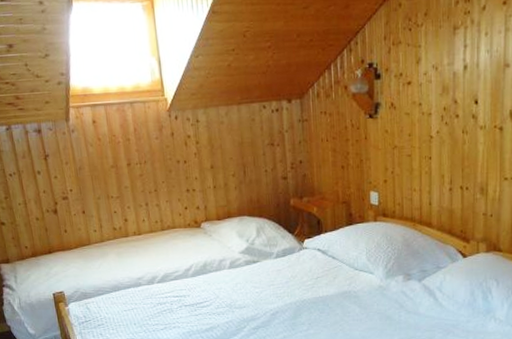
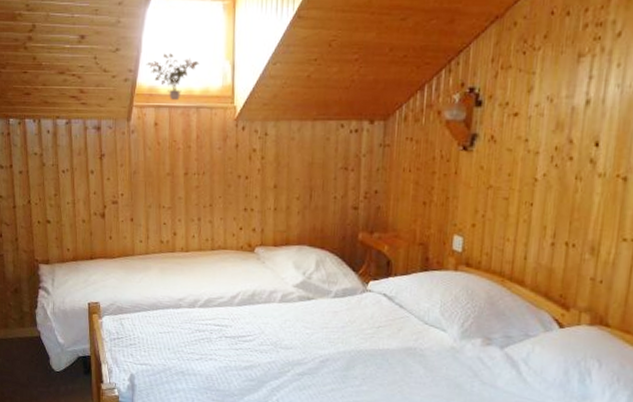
potted plant: none [76,54,127,99] -> present [146,53,199,101]

